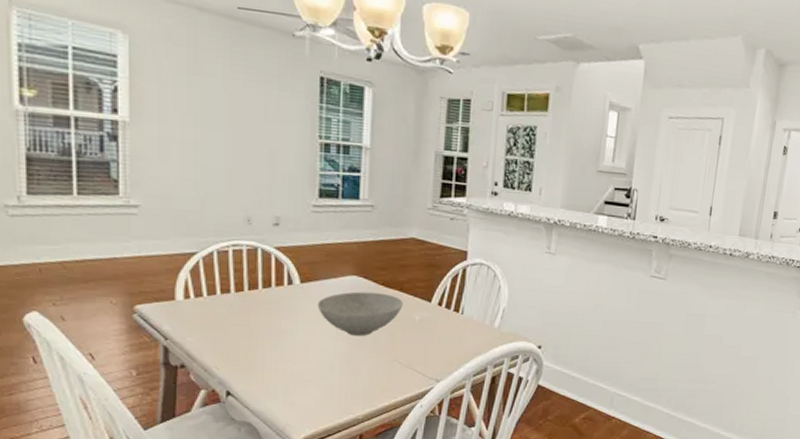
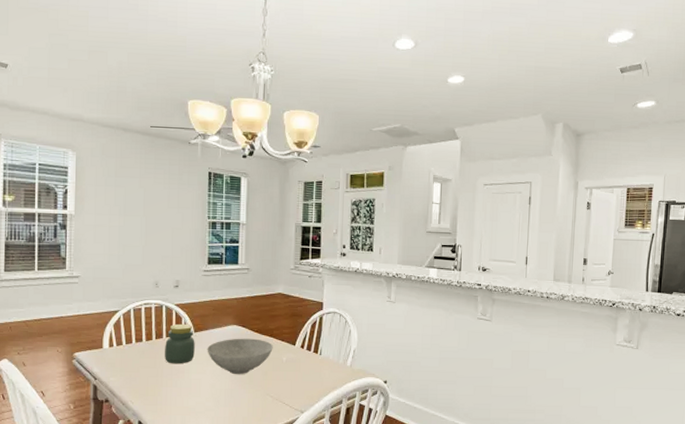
jar: none [261,271,302,322] -> present [165,323,195,364]

